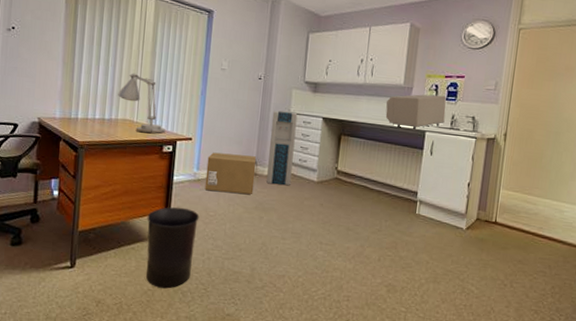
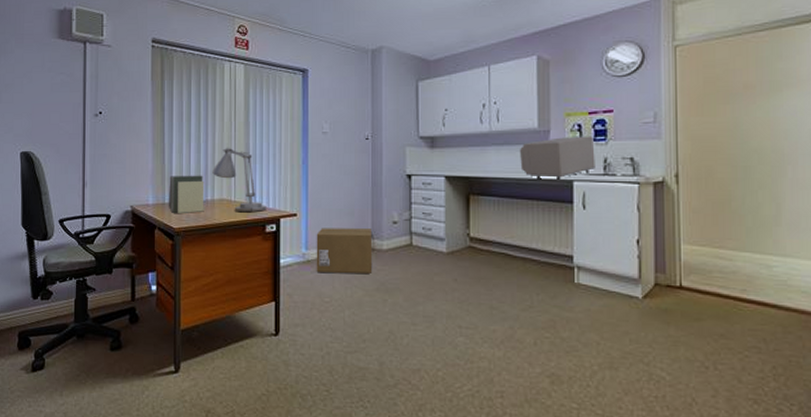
books: none [75,94,110,130] -> present [169,175,205,214]
waste bin: present [146,207,200,289] -> none [254,294,313,392]
water cooler: present [266,110,298,186] -> none [385,173,415,261]

